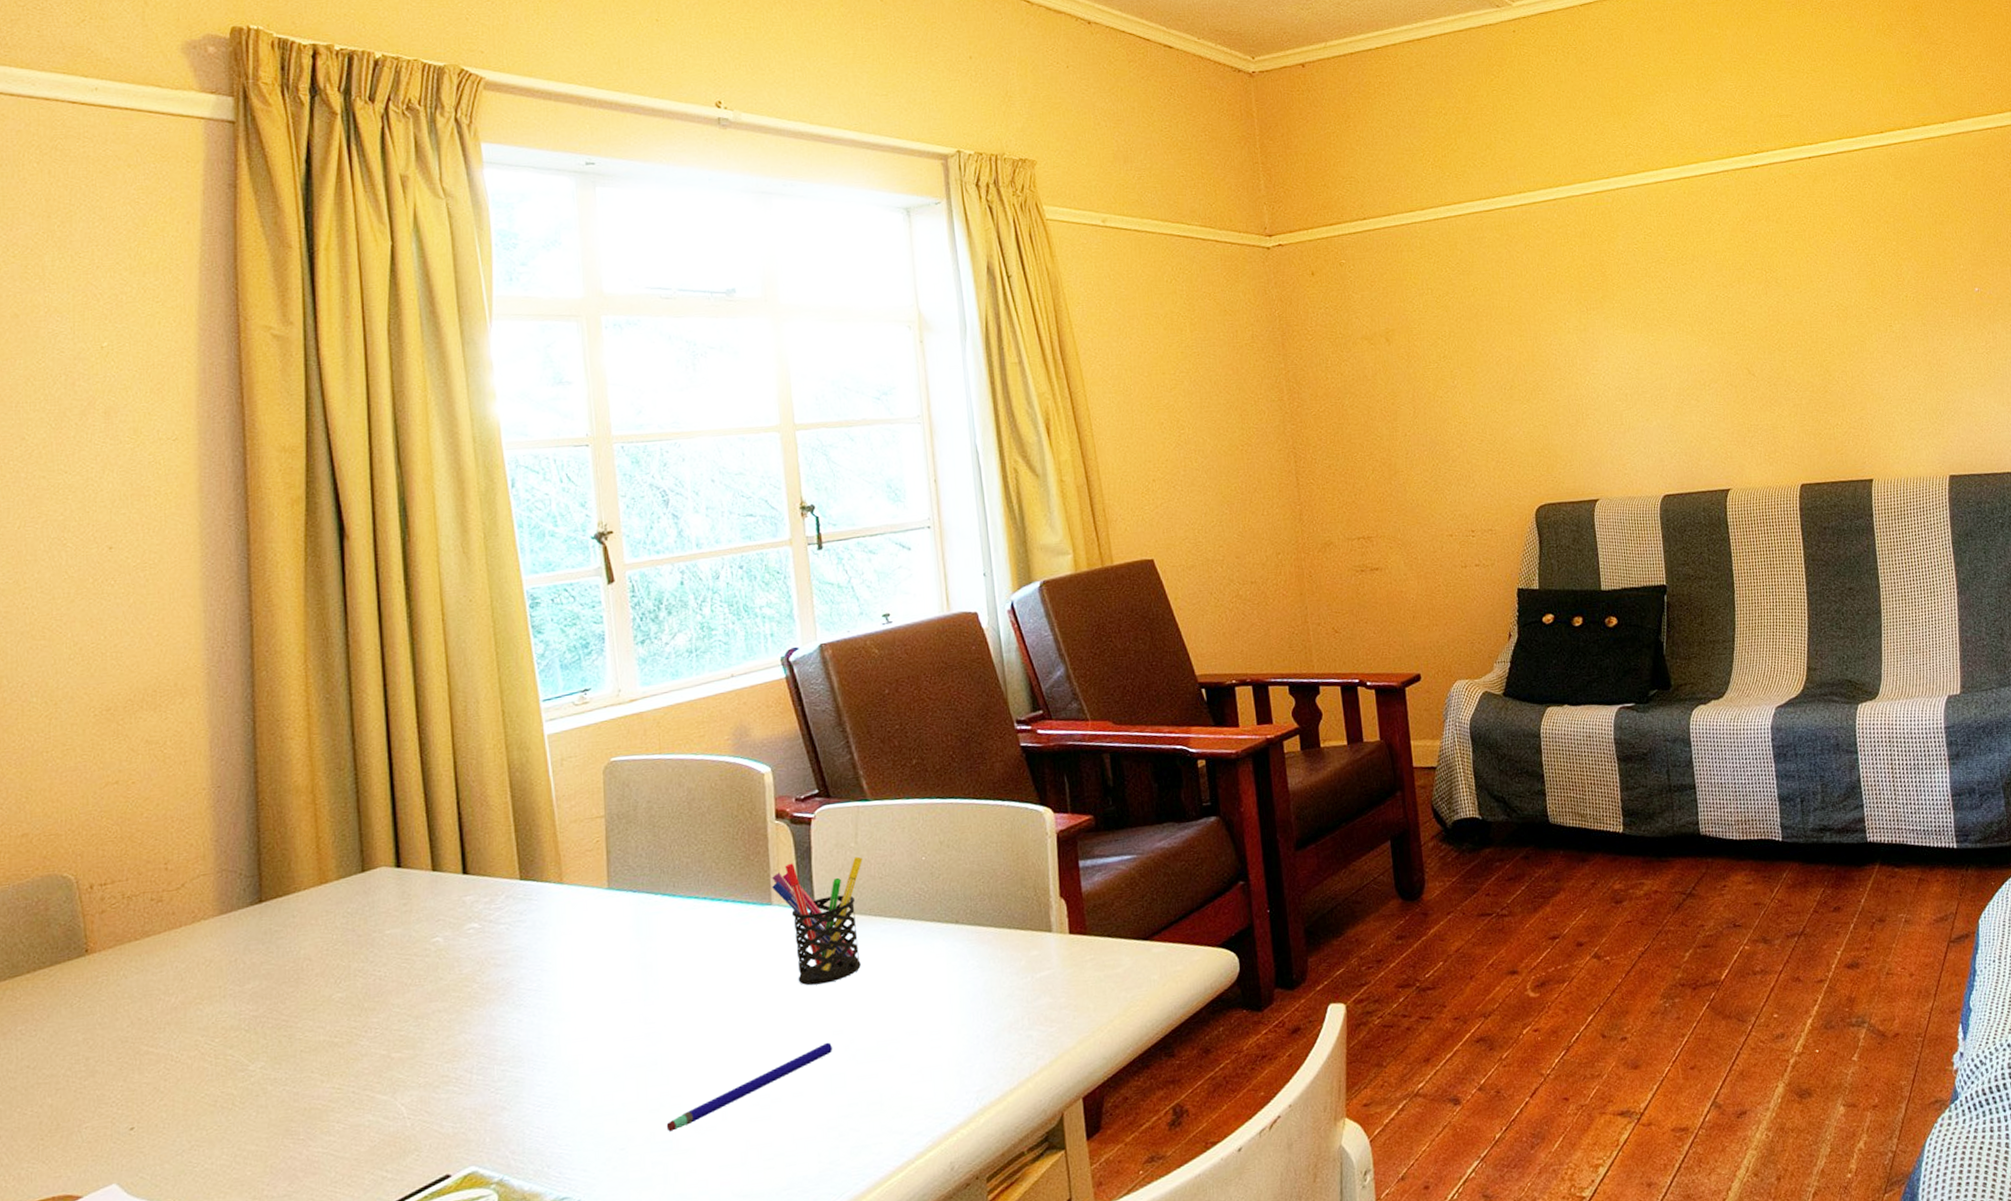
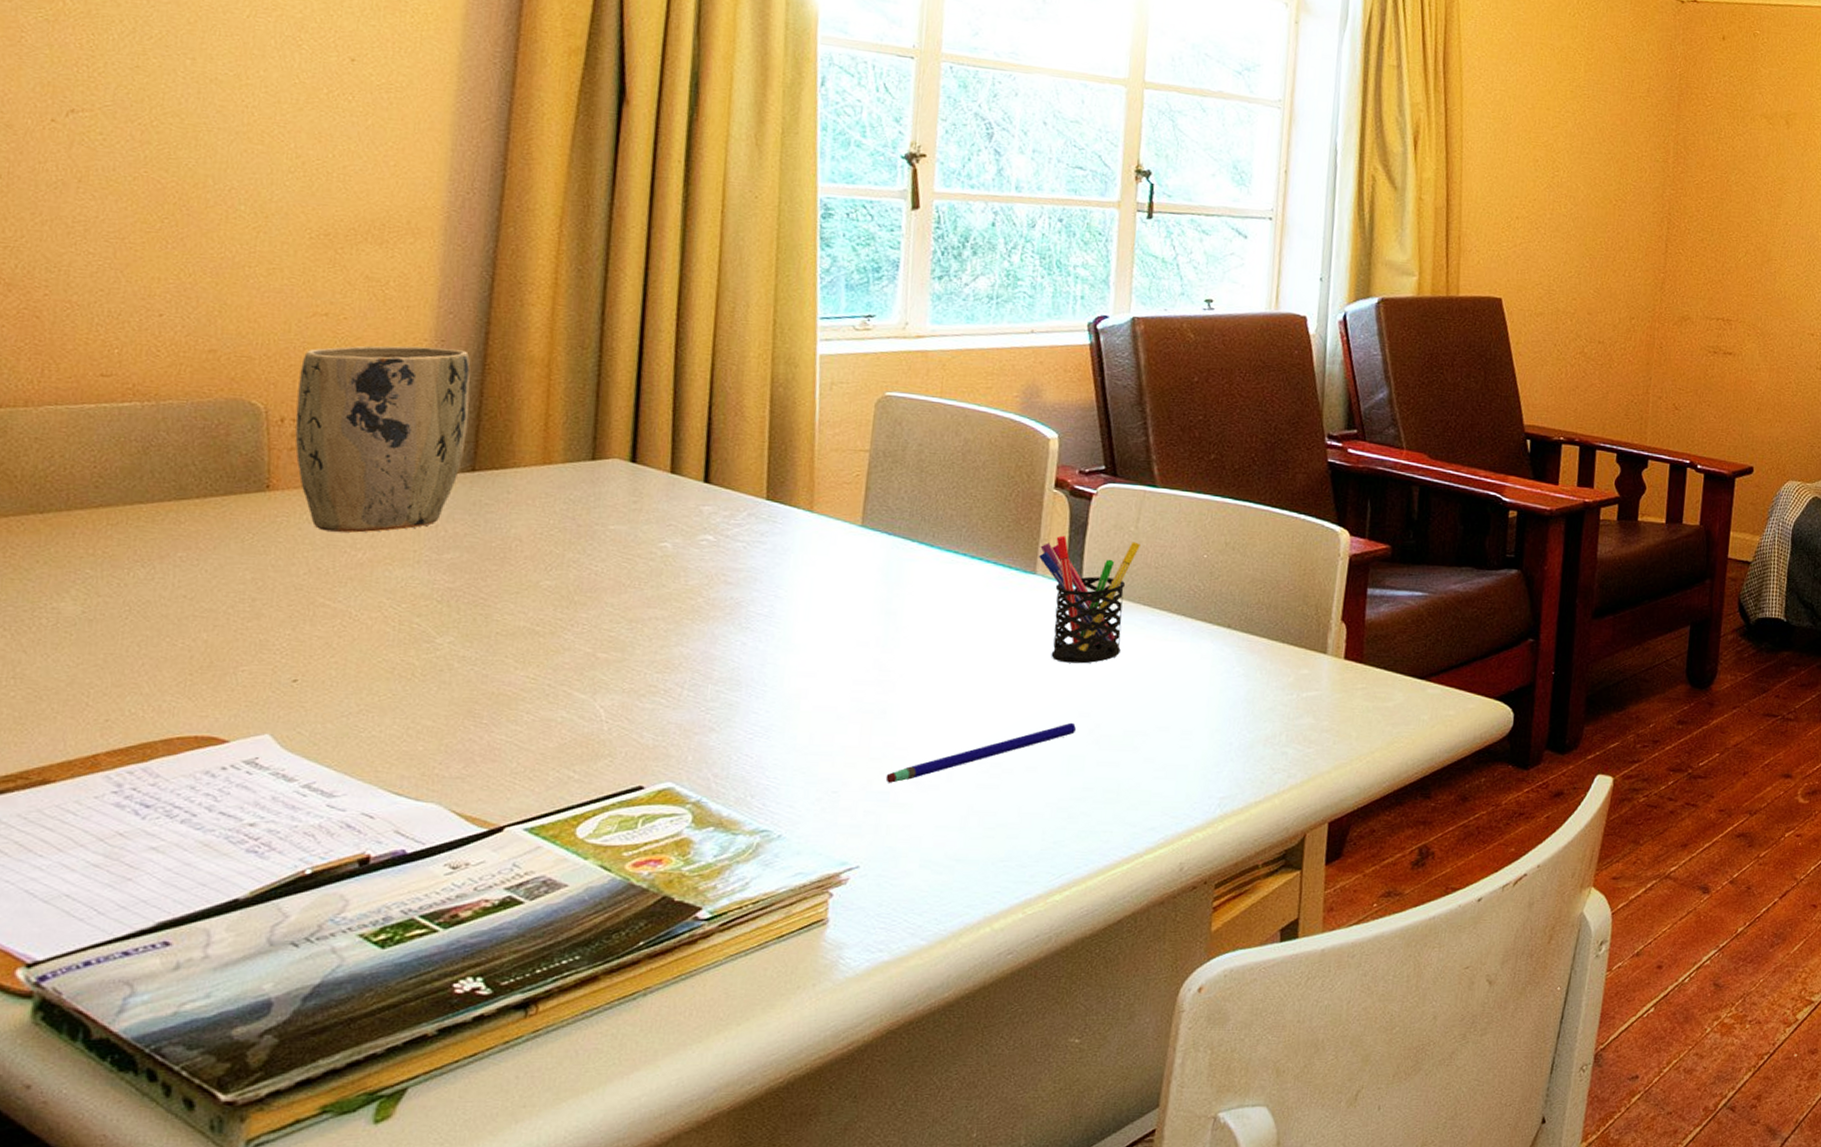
plant pot: none [101,792,251,983] -> present [295,345,471,533]

